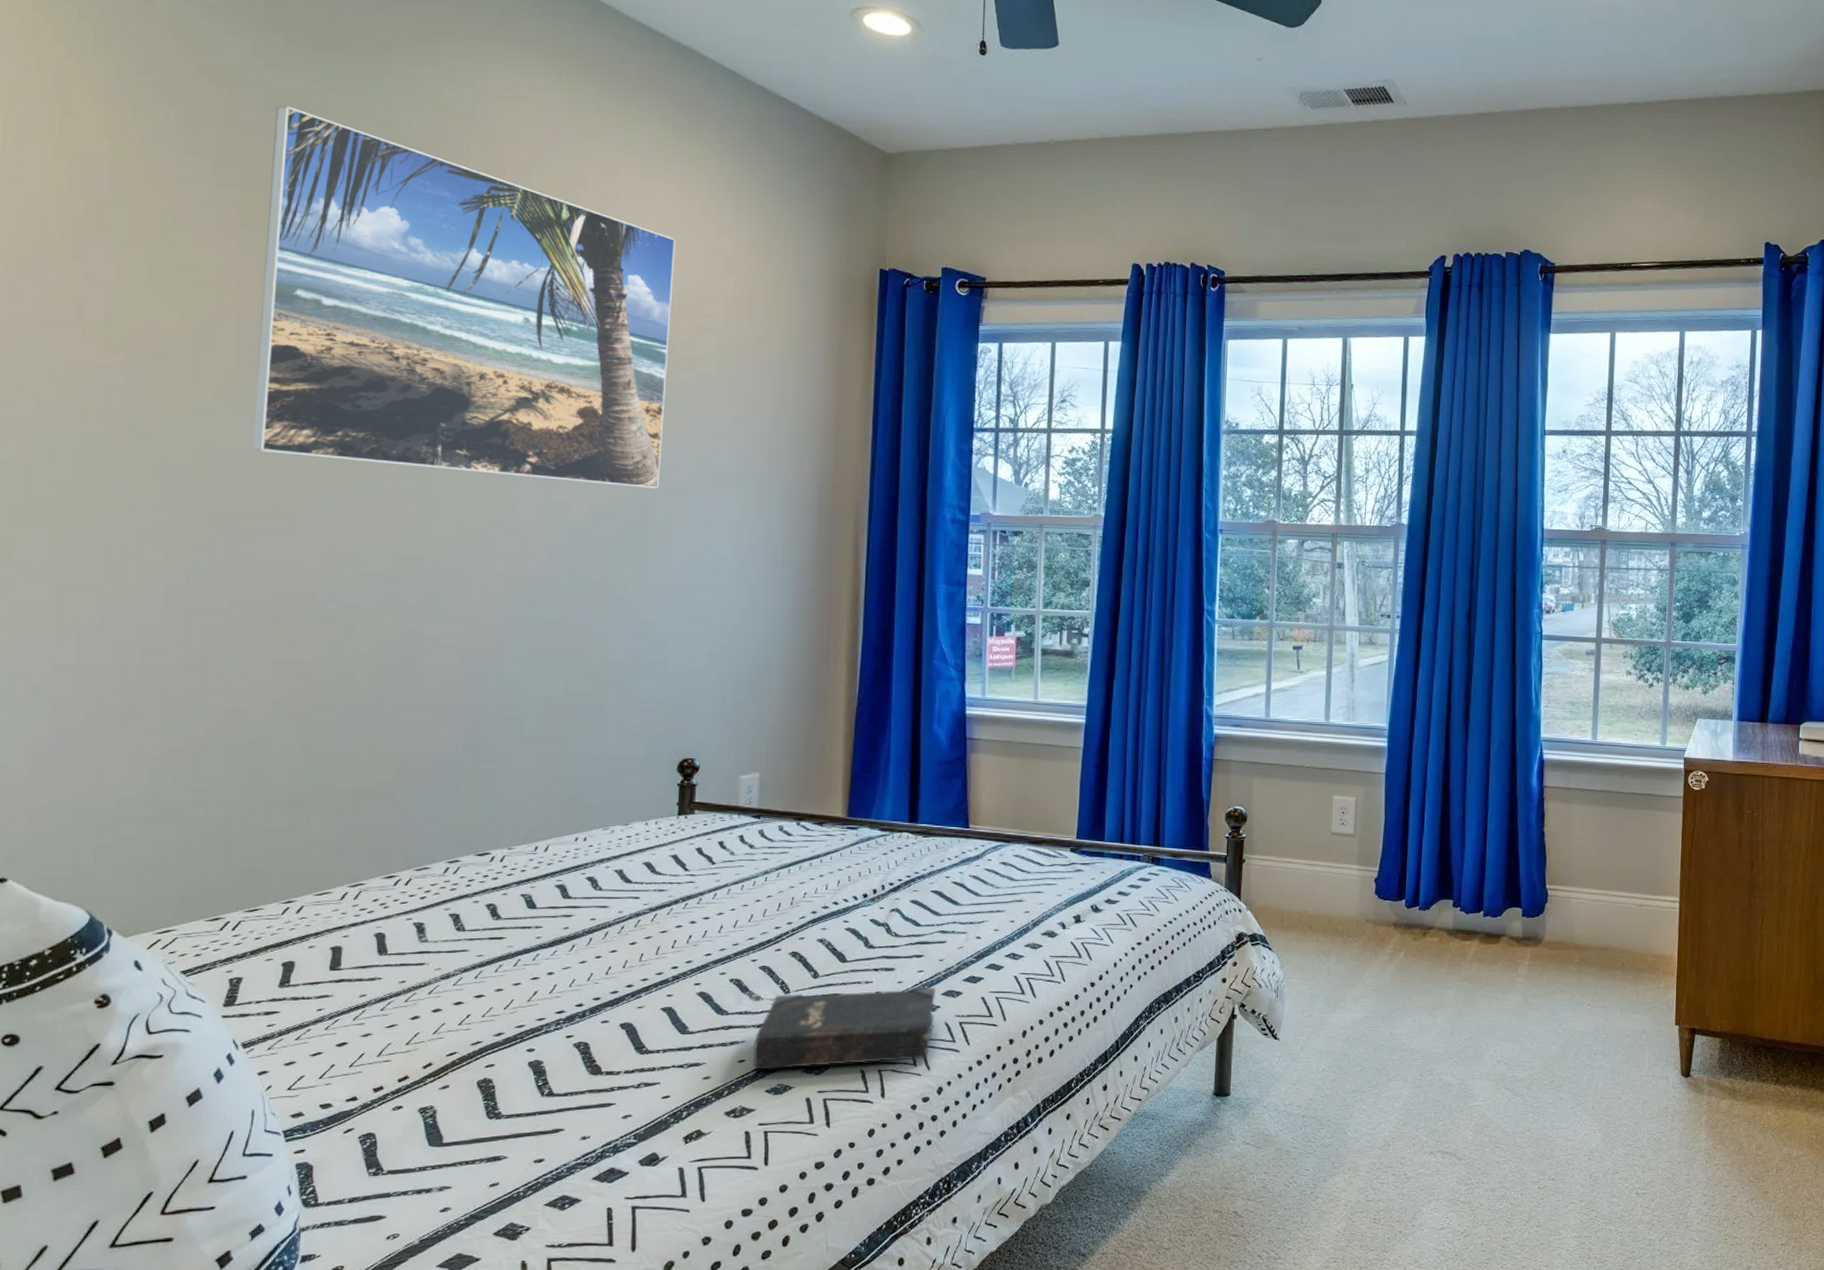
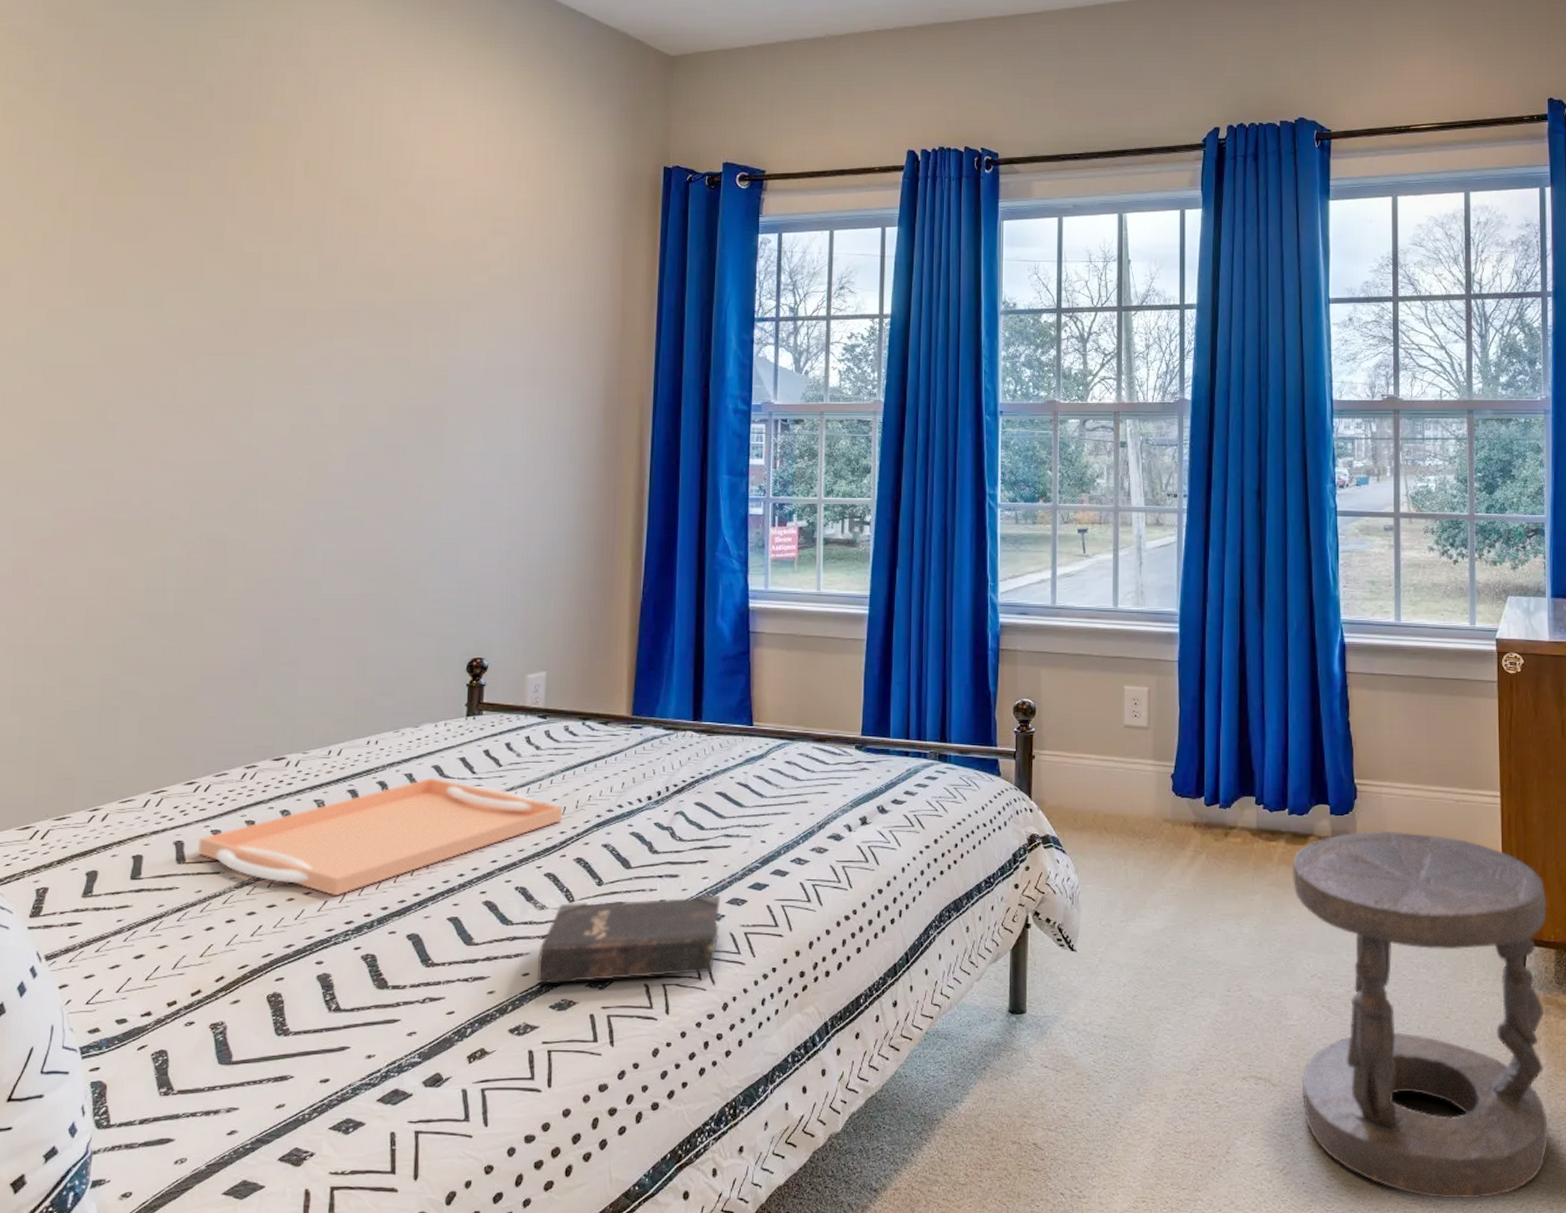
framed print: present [250,105,676,489] -> none [78,42,472,389]
serving tray: none [400,874,777,987] -> present [198,777,562,896]
stool: none [1484,932,1715,1256] -> present [1292,830,1548,1199]

